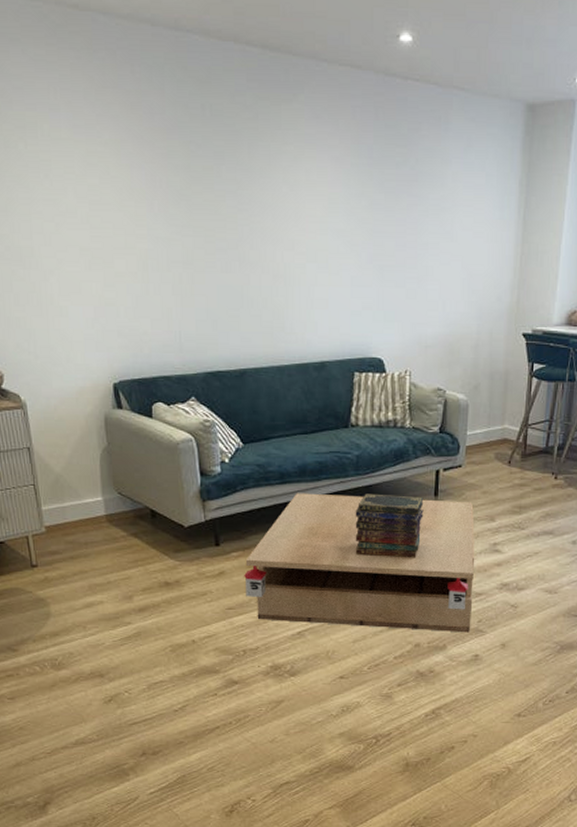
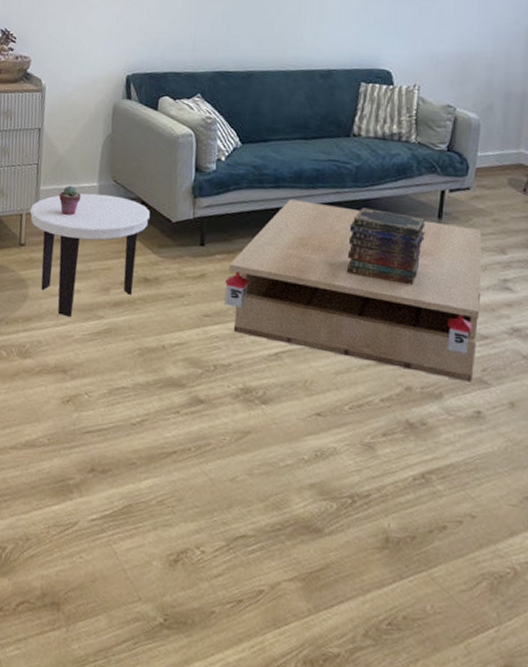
side table: none [35,508,161,628] -> present [29,193,150,318]
potted succulent: none [64,502,87,532] -> present [59,185,82,216]

